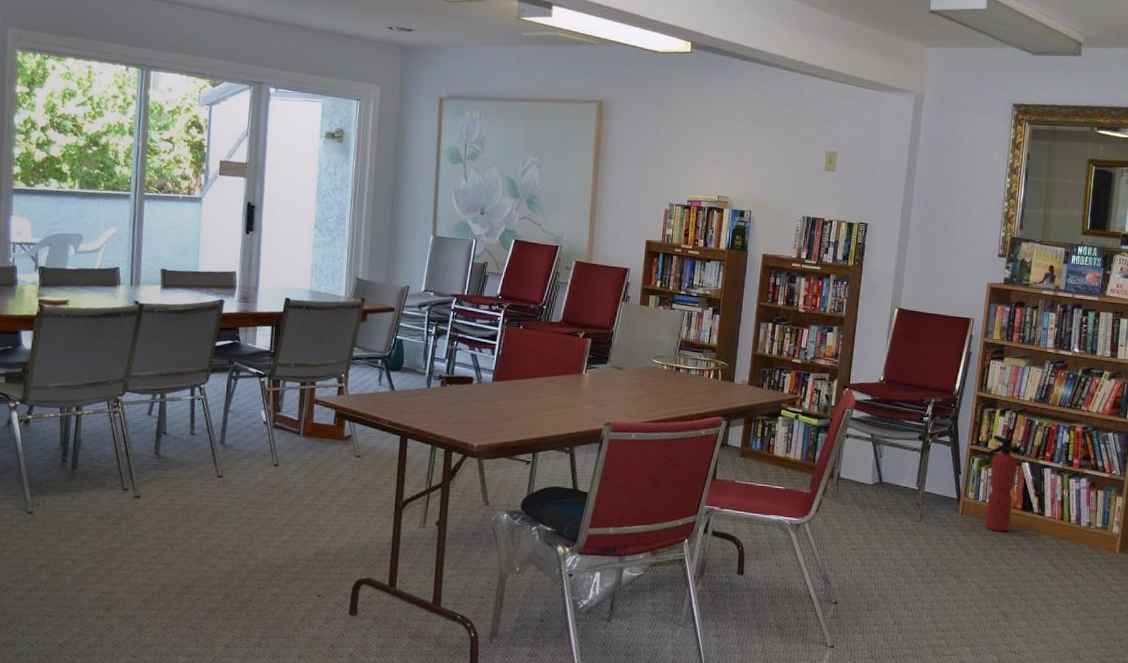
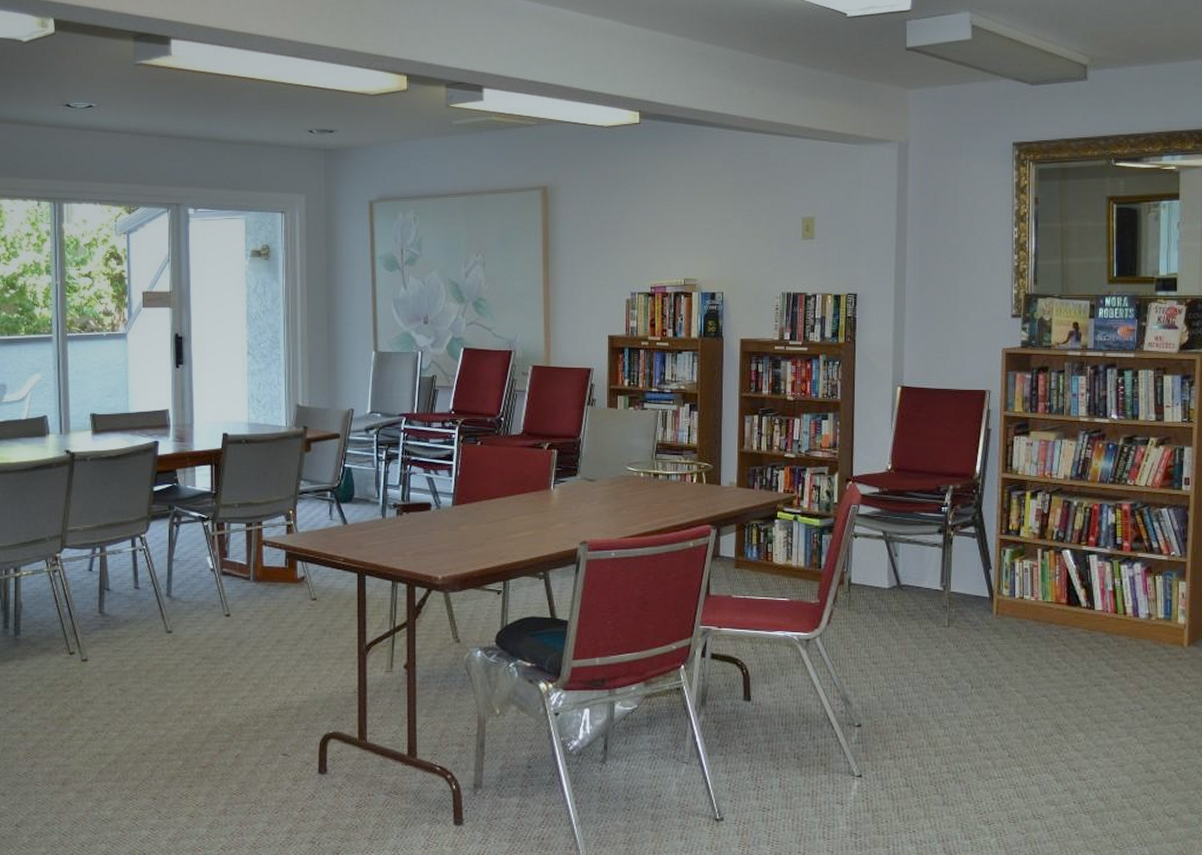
fire extinguisher: present [985,434,1020,532] -> none [1022,521,1058,632]

